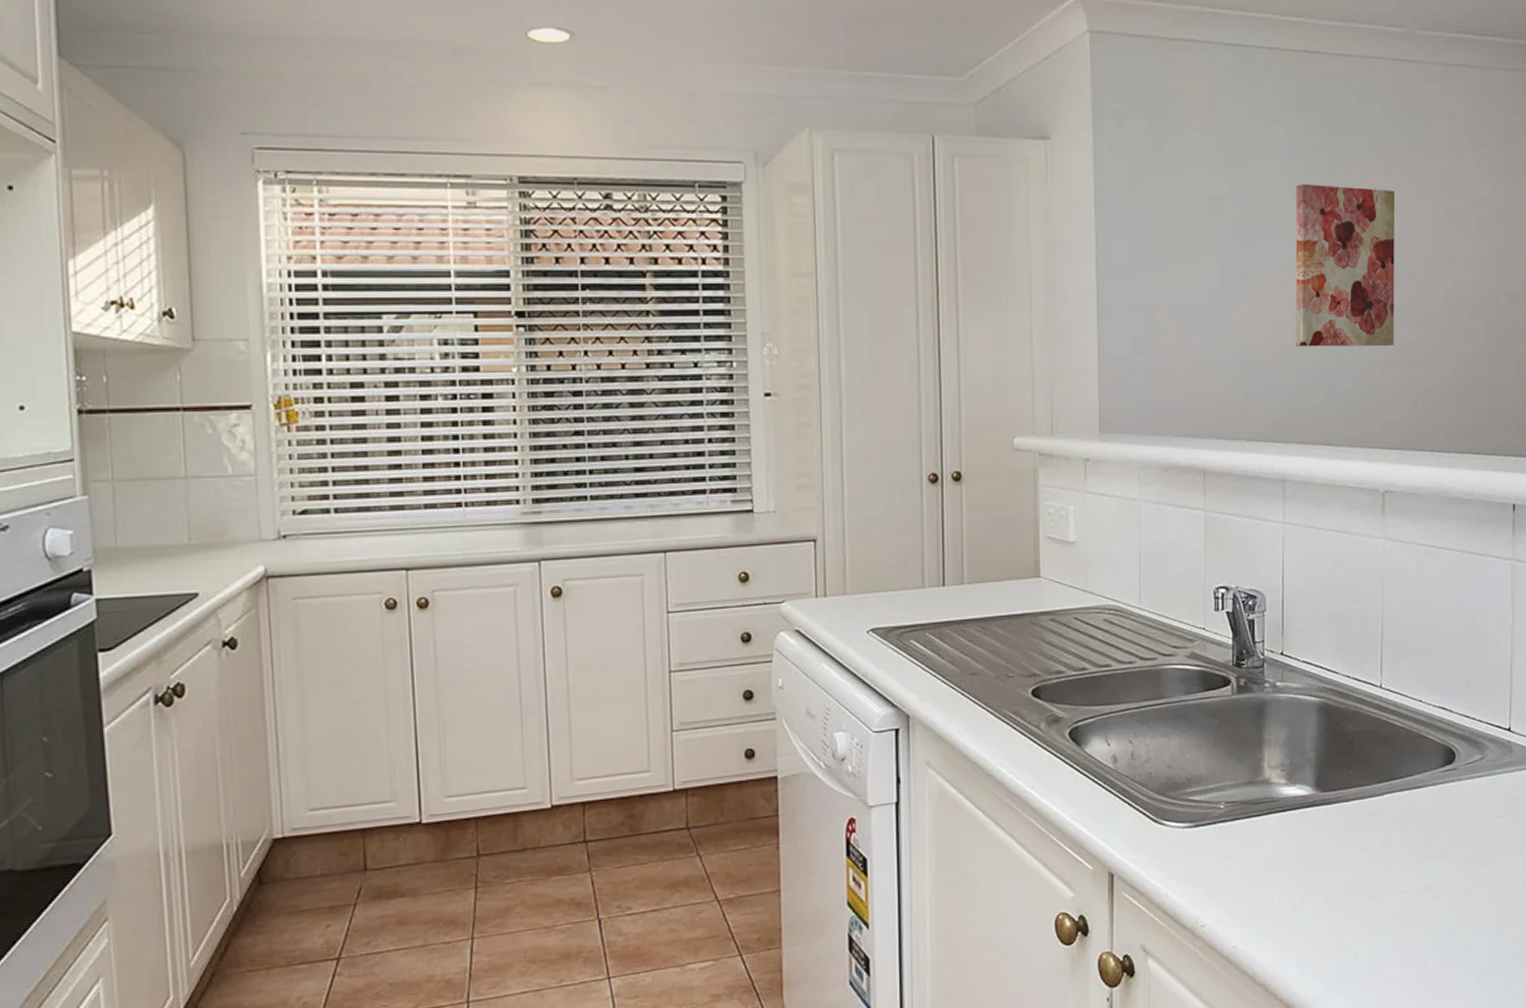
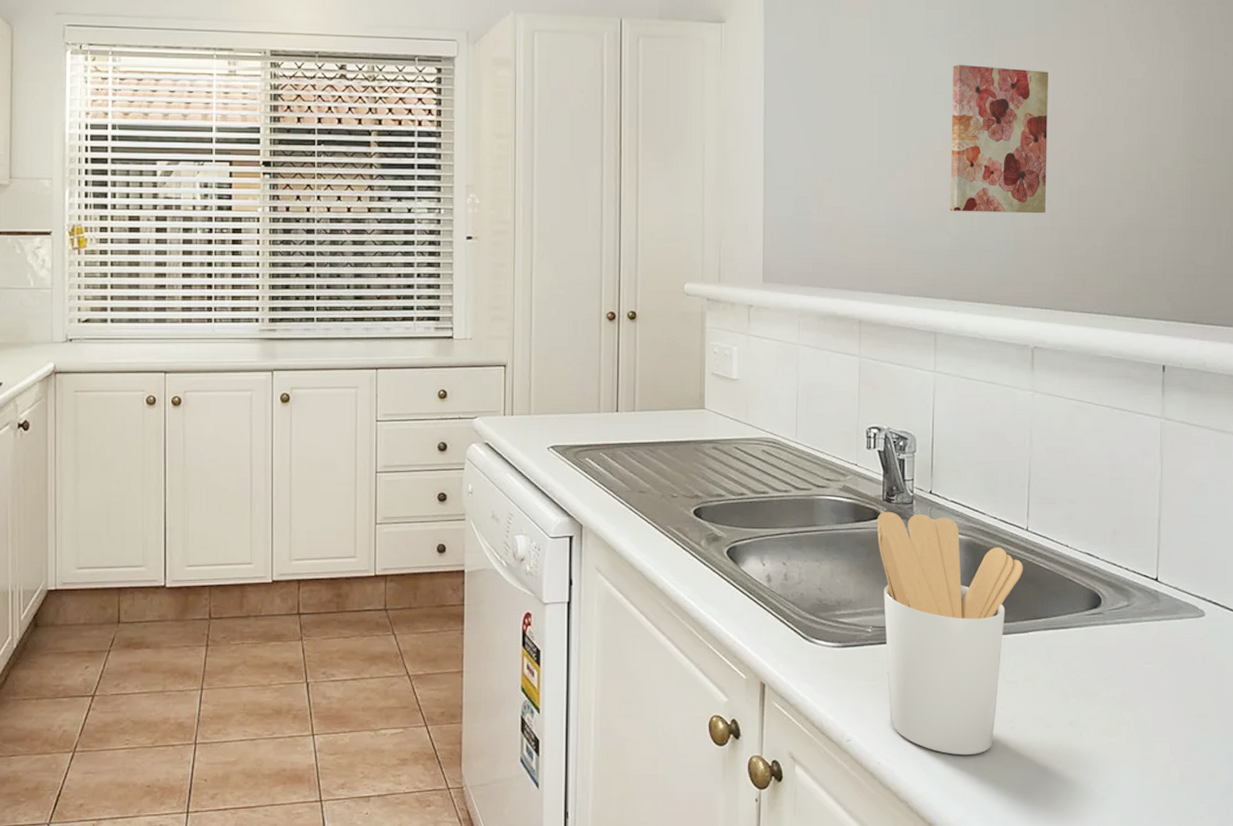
utensil holder: none [1228,677,1377,931] -> present [877,511,1023,756]

